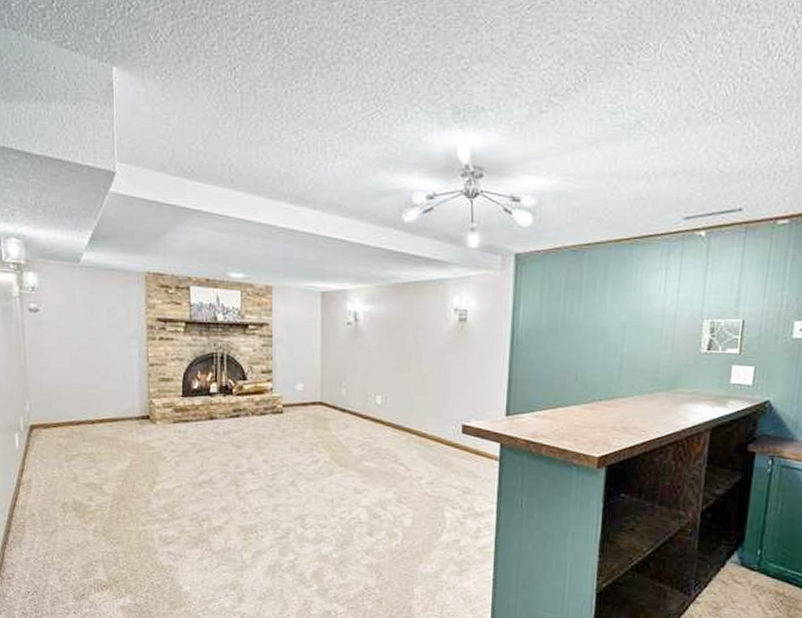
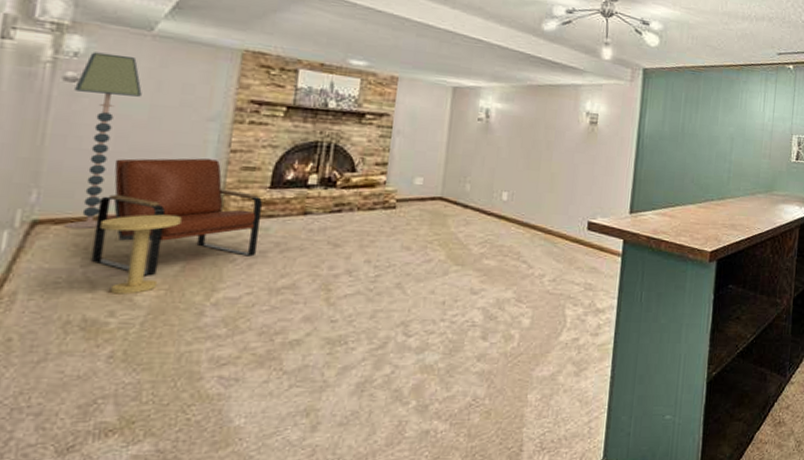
floor lamp: none [37,285,81,432] -> present [64,52,142,229]
armchair: none [68,371,180,470] -> present [90,158,262,276]
side table: none [71,420,124,484] -> present [99,214,182,295]

